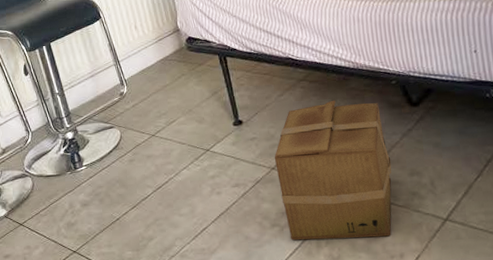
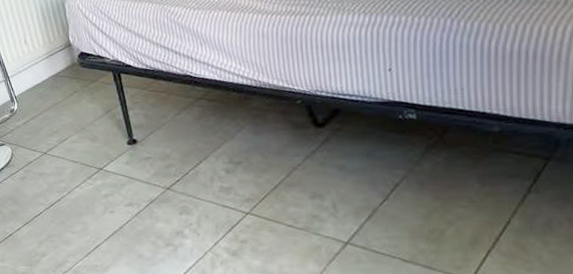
cardboard box: present [274,100,392,241] -> none [169,120,293,260]

